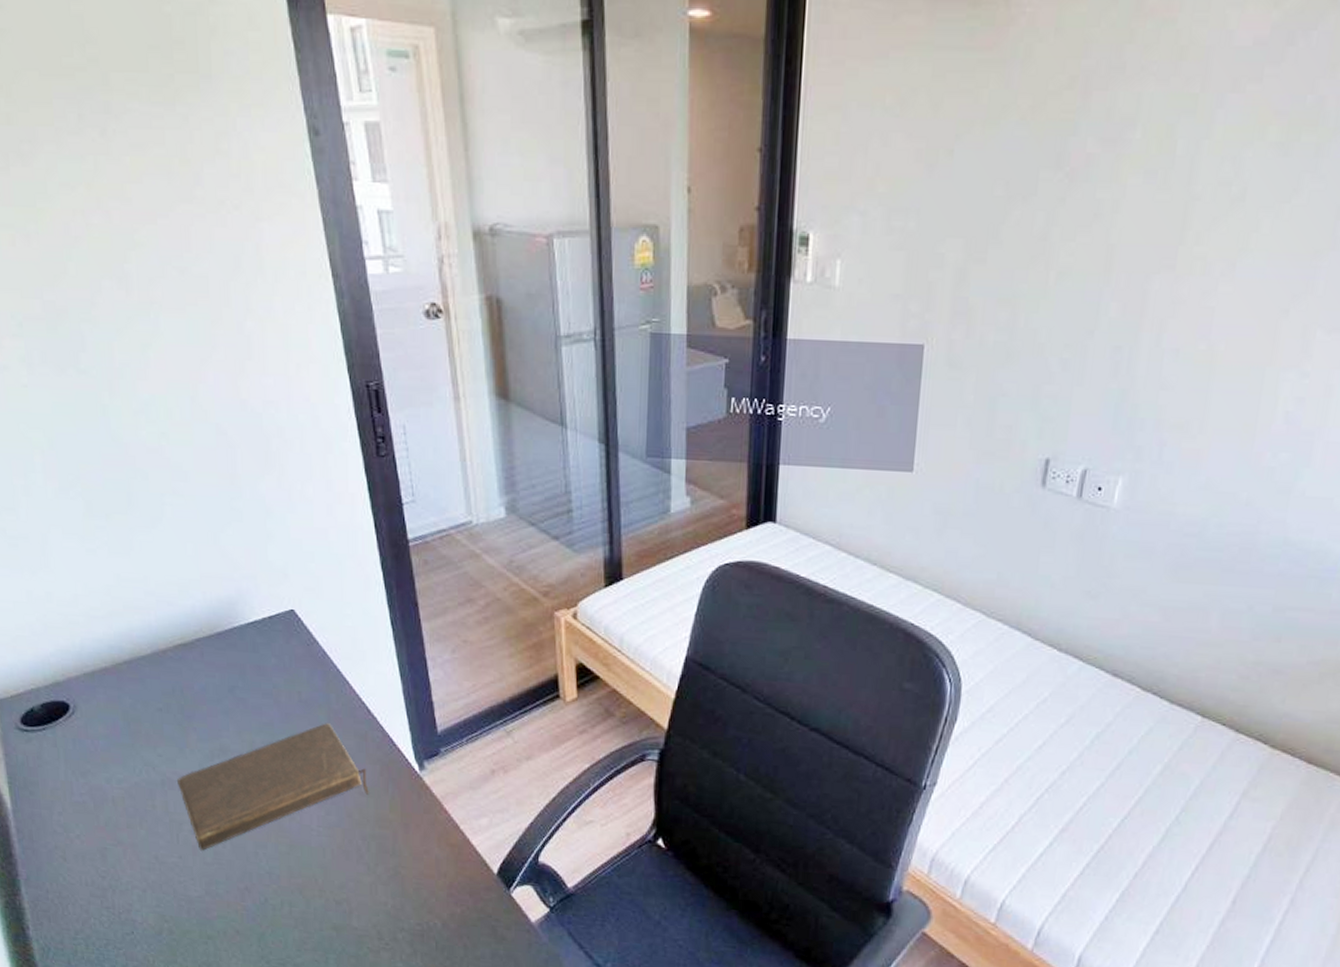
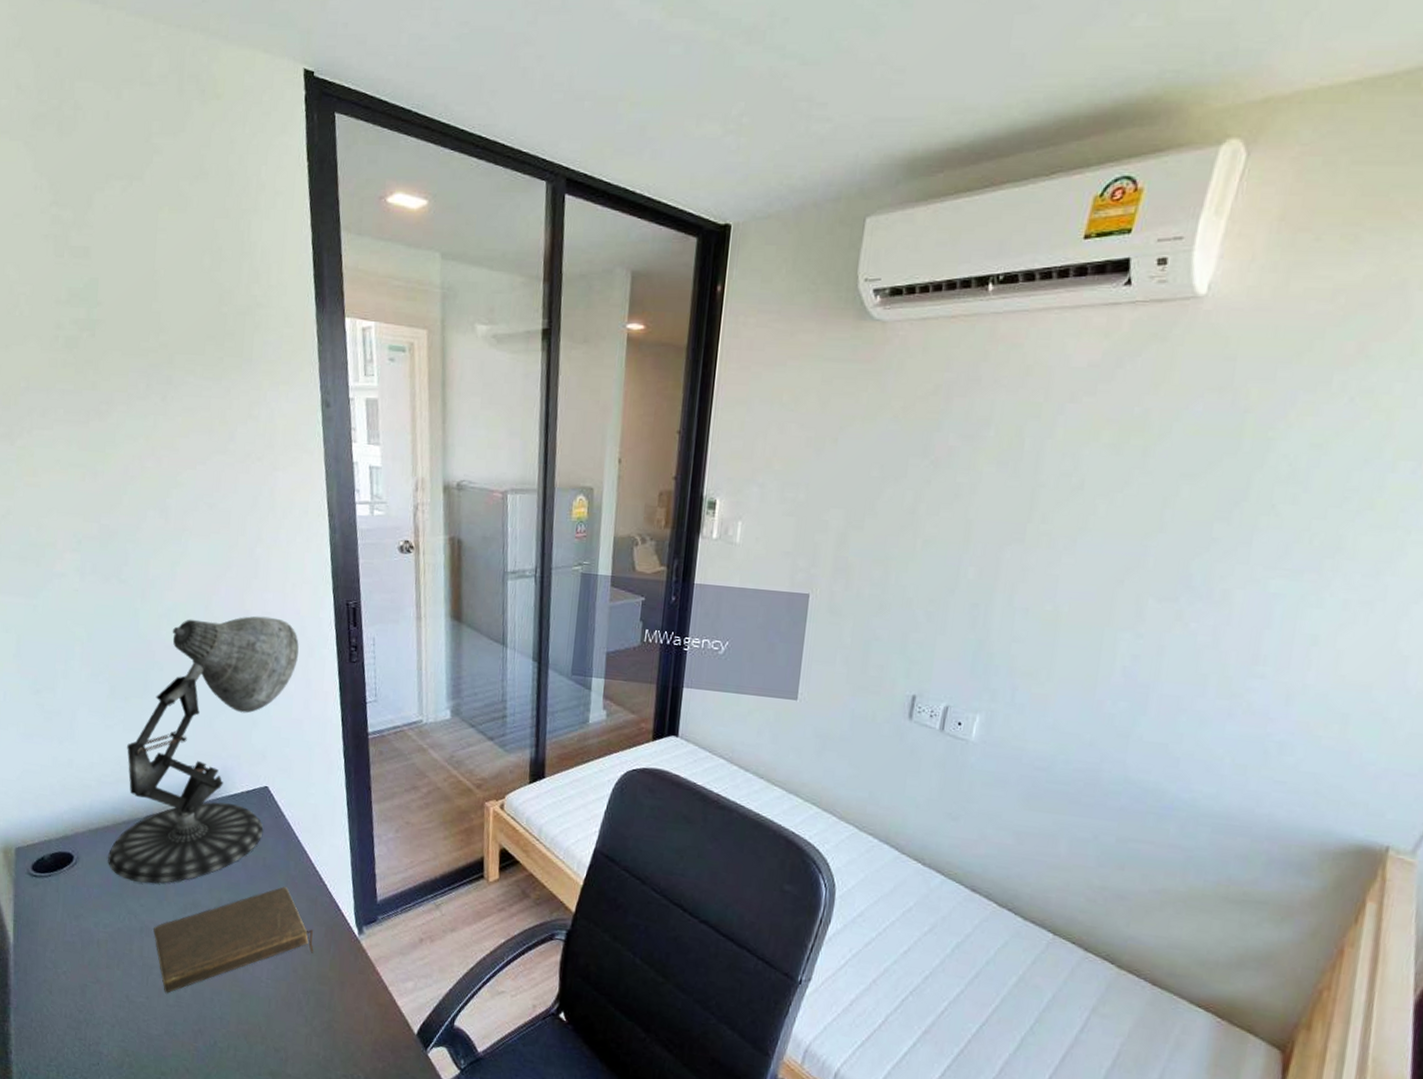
desk lamp: none [111,406,313,730] -> present [108,616,299,884]

